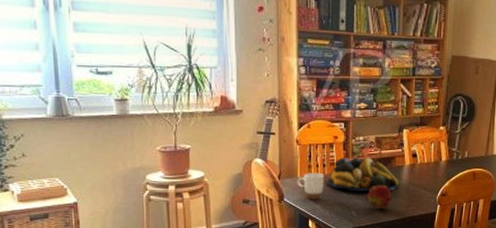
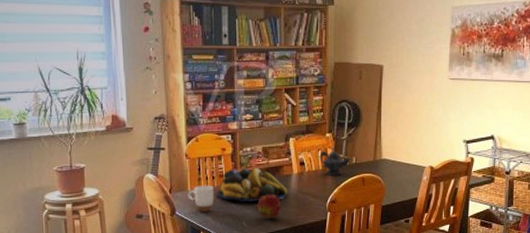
teapot: none [432,140,463,169] -> present [319,146,351,176]

